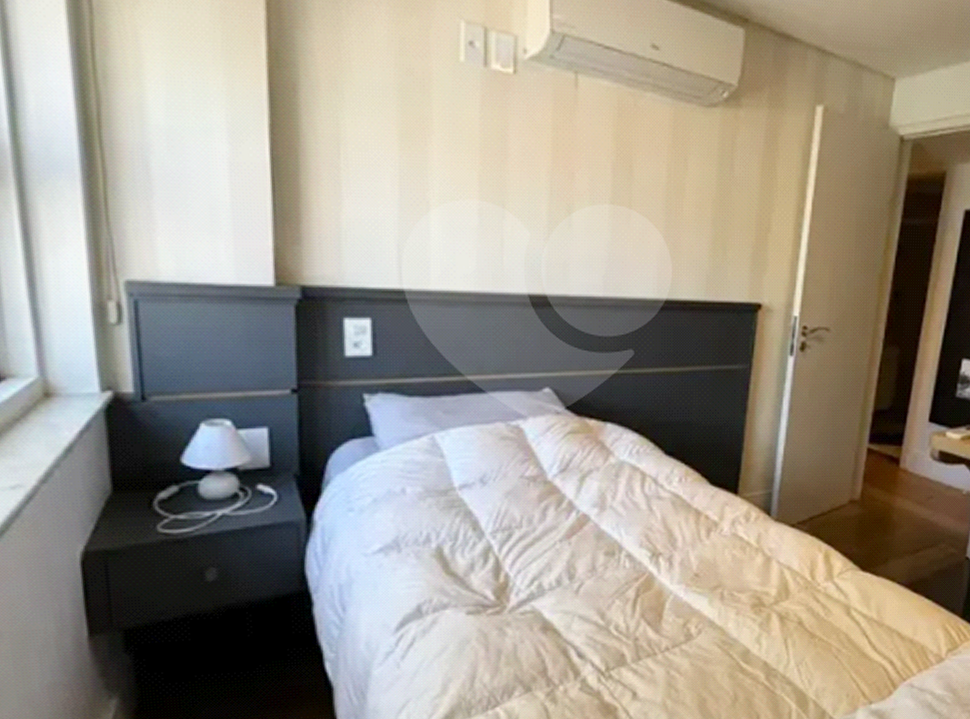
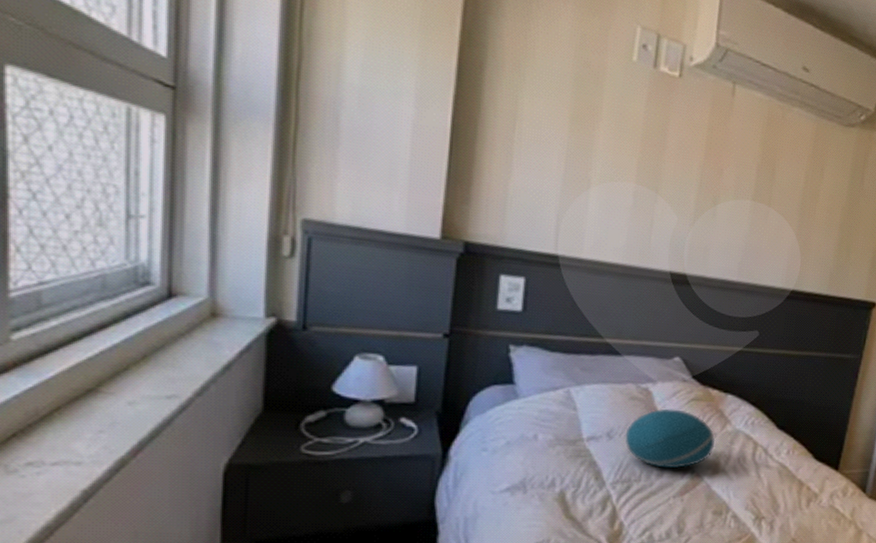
cushion: none [500,445,599,511] -> present [625,408,716,468]

